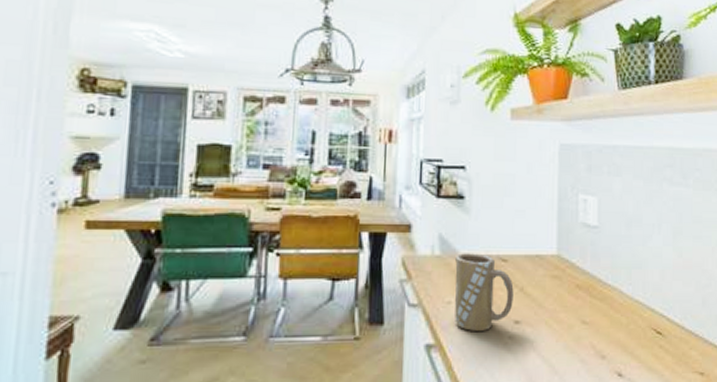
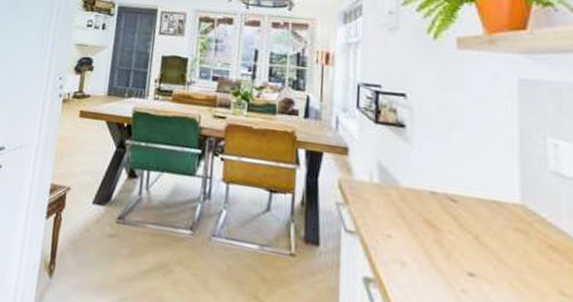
mug: present [454,253,514,331] -> none [395,185,466,277]

